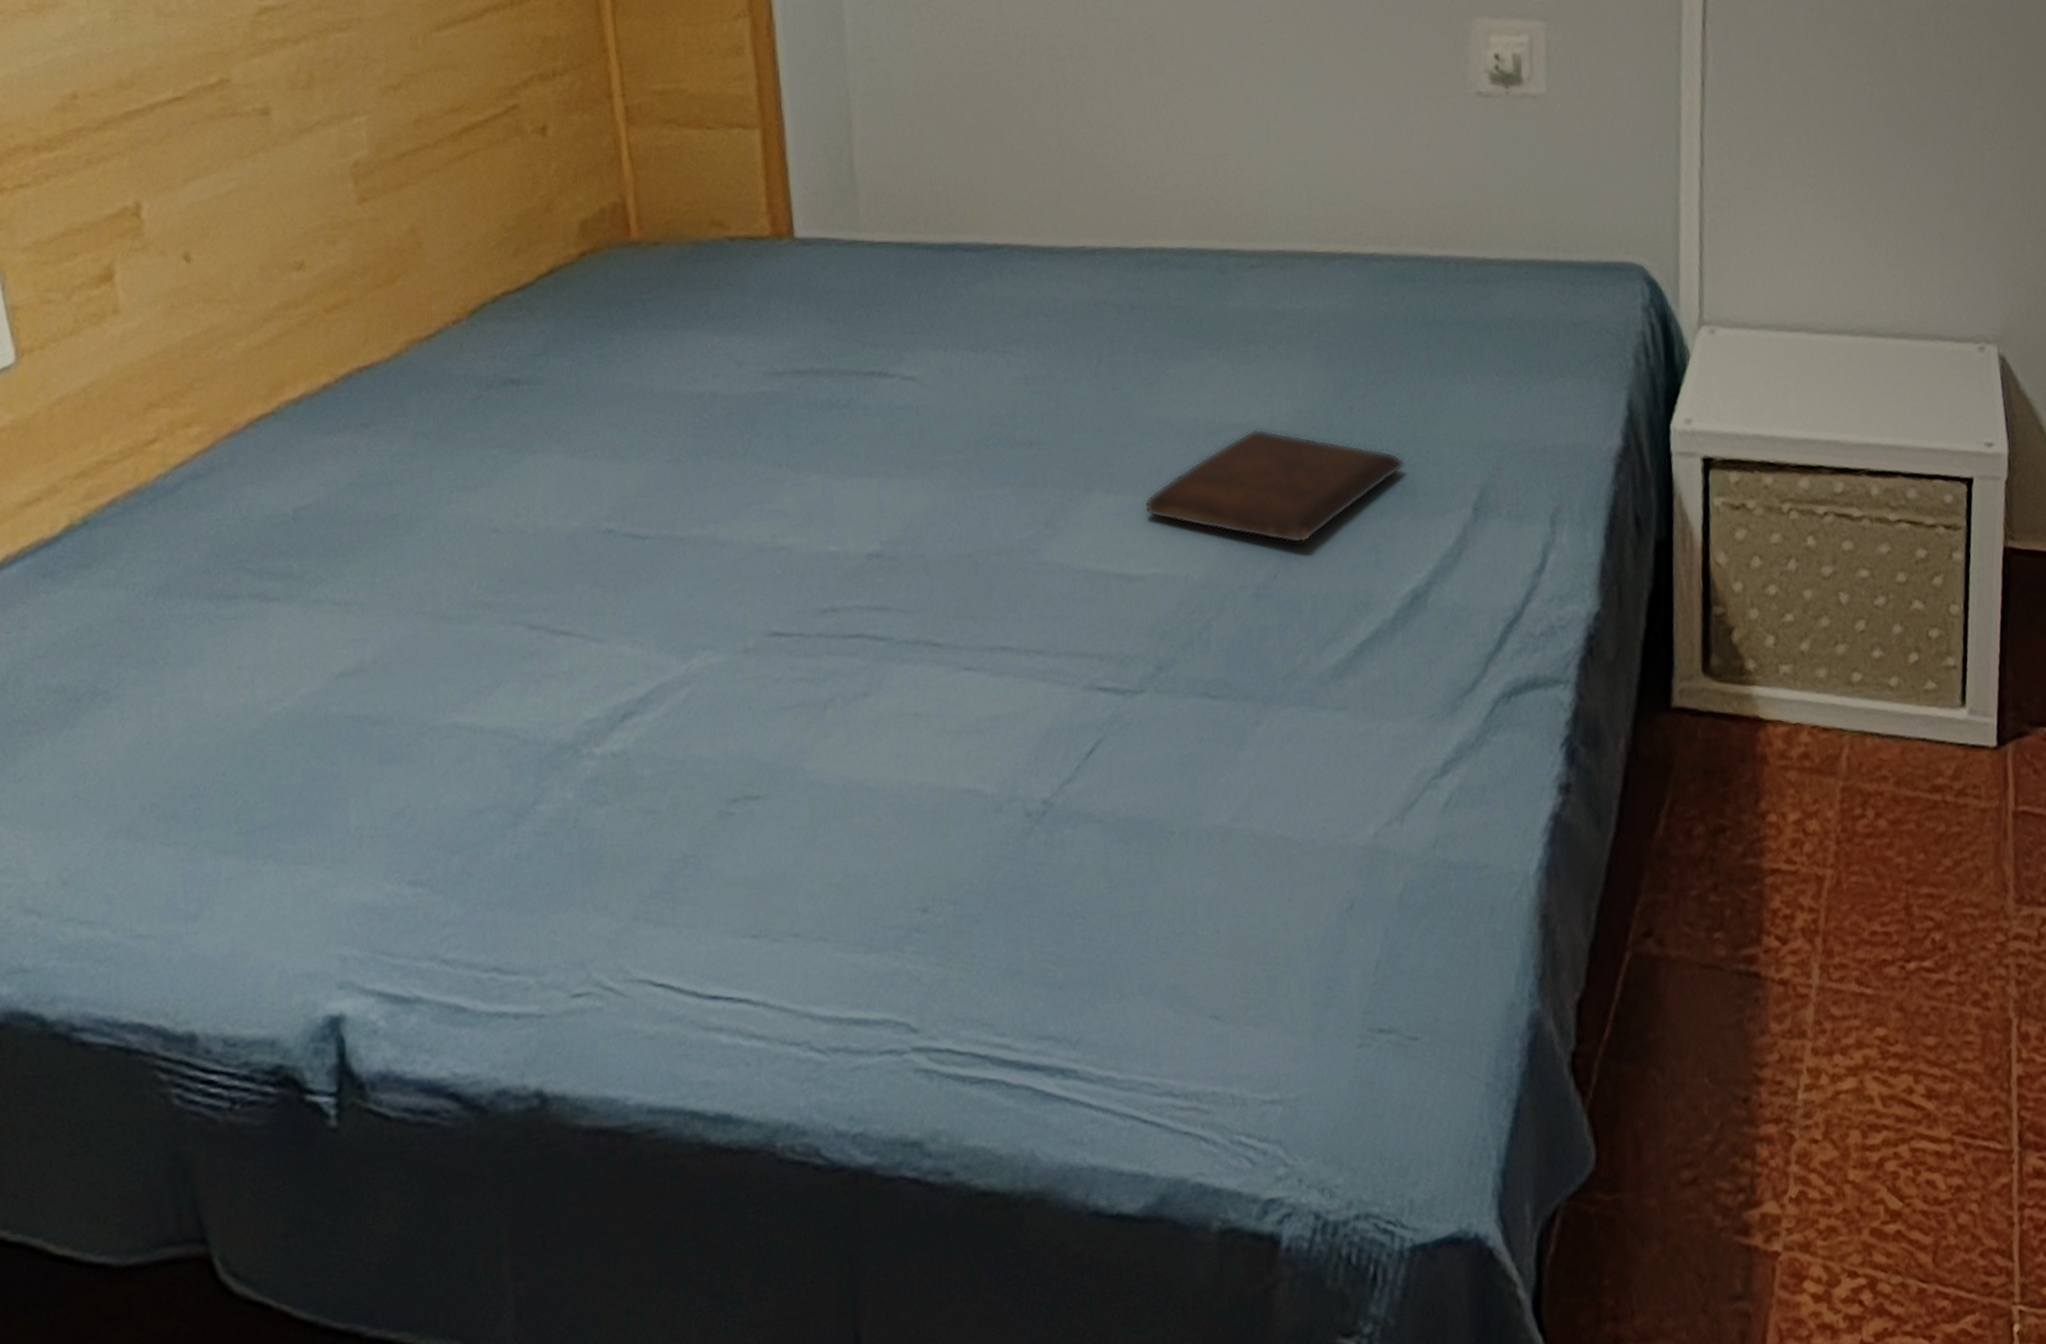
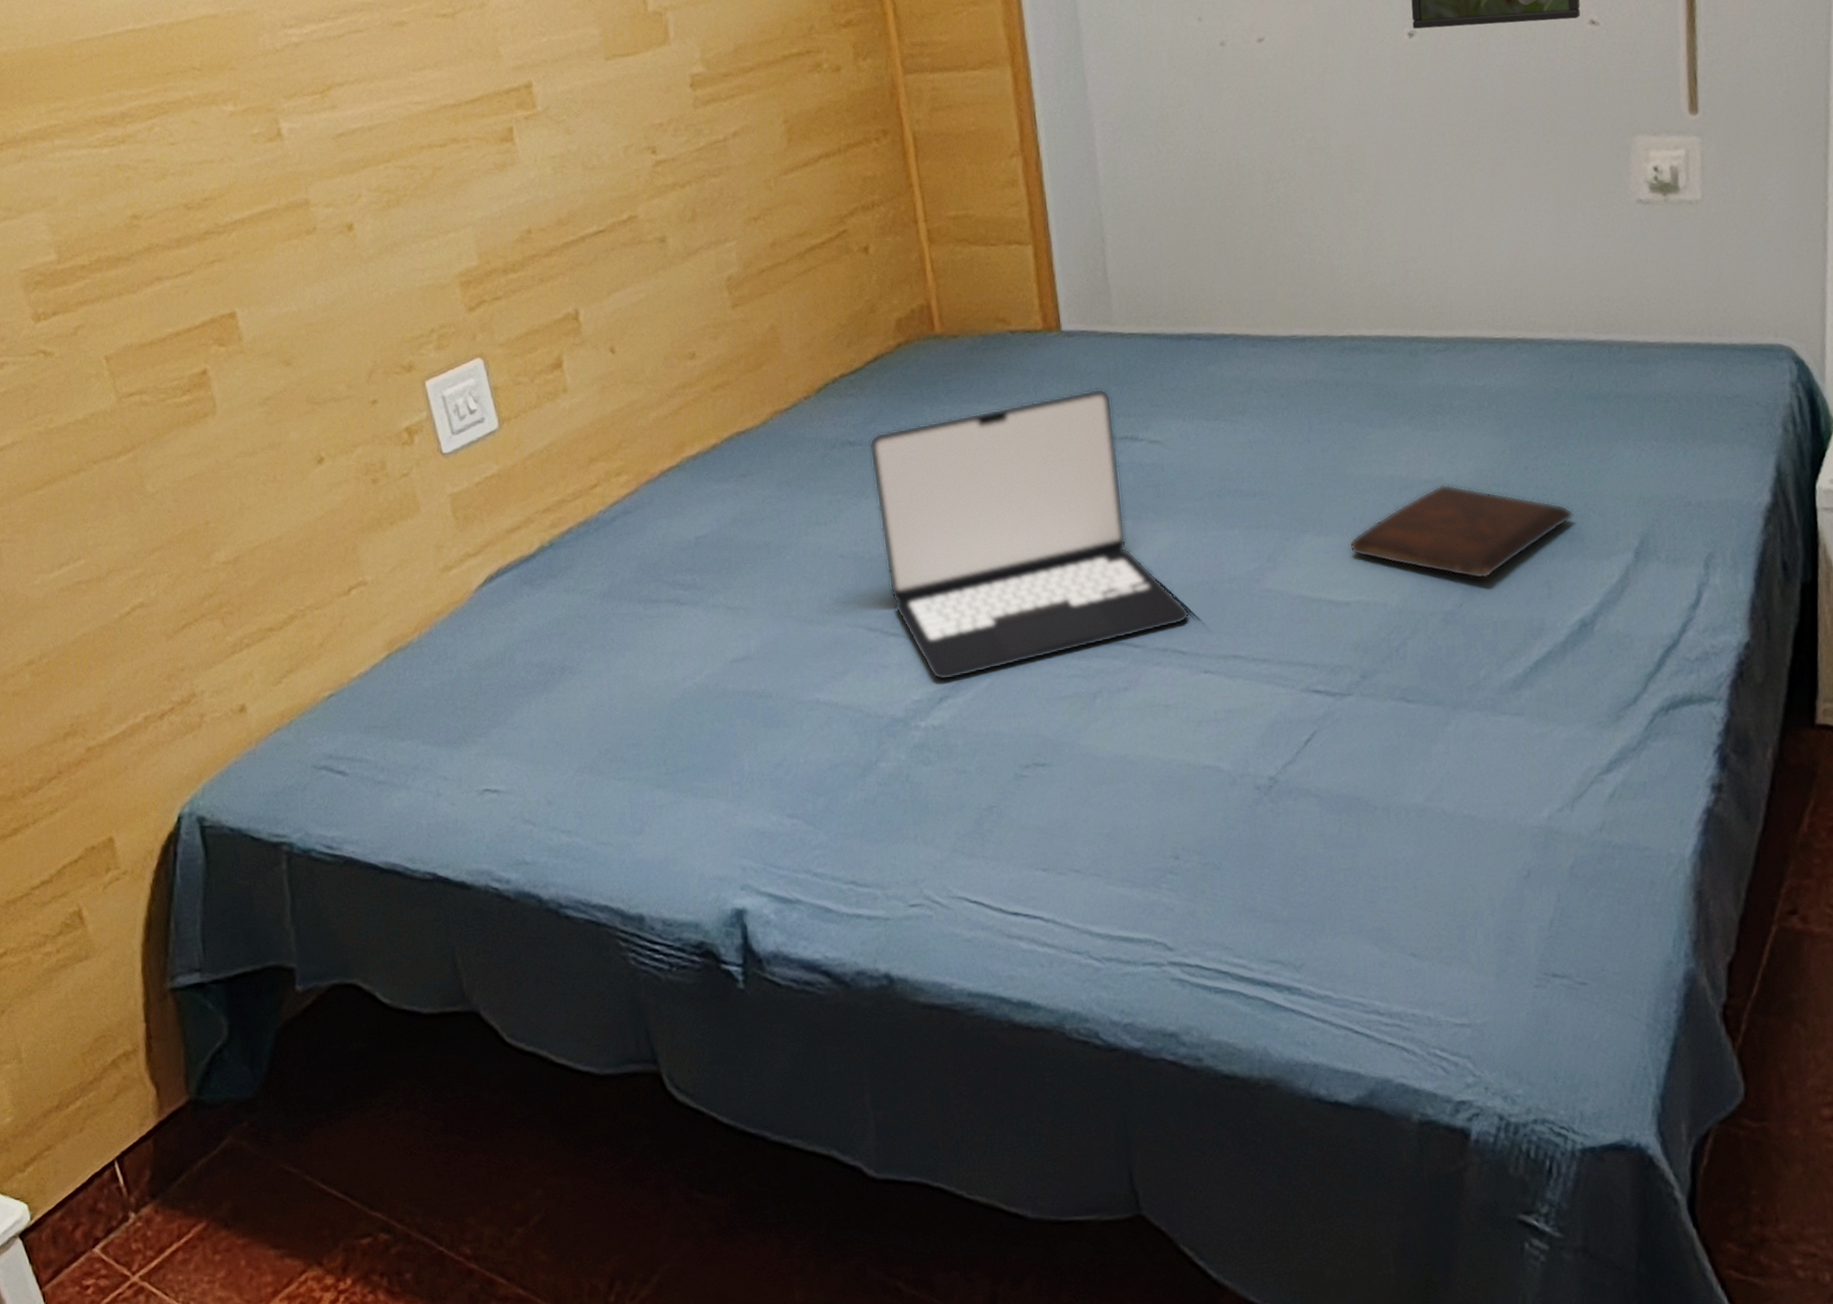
laptop: none [539,311,949,693] -> present [869,388,1190,681]

